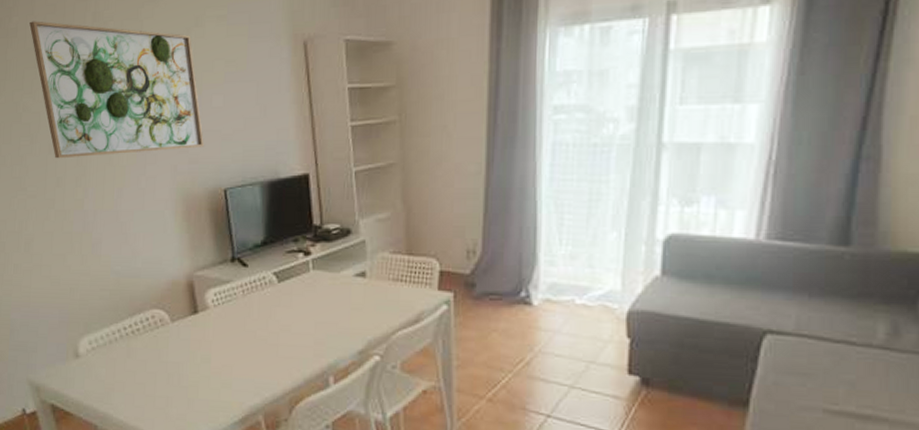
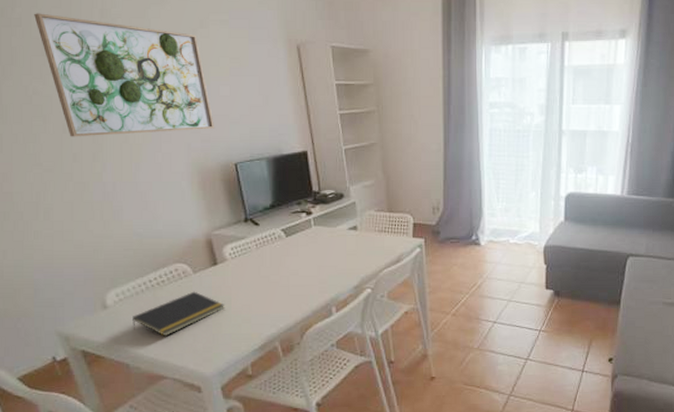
notepad: none [104,344,203,397] -> present [132,291,224,337]

